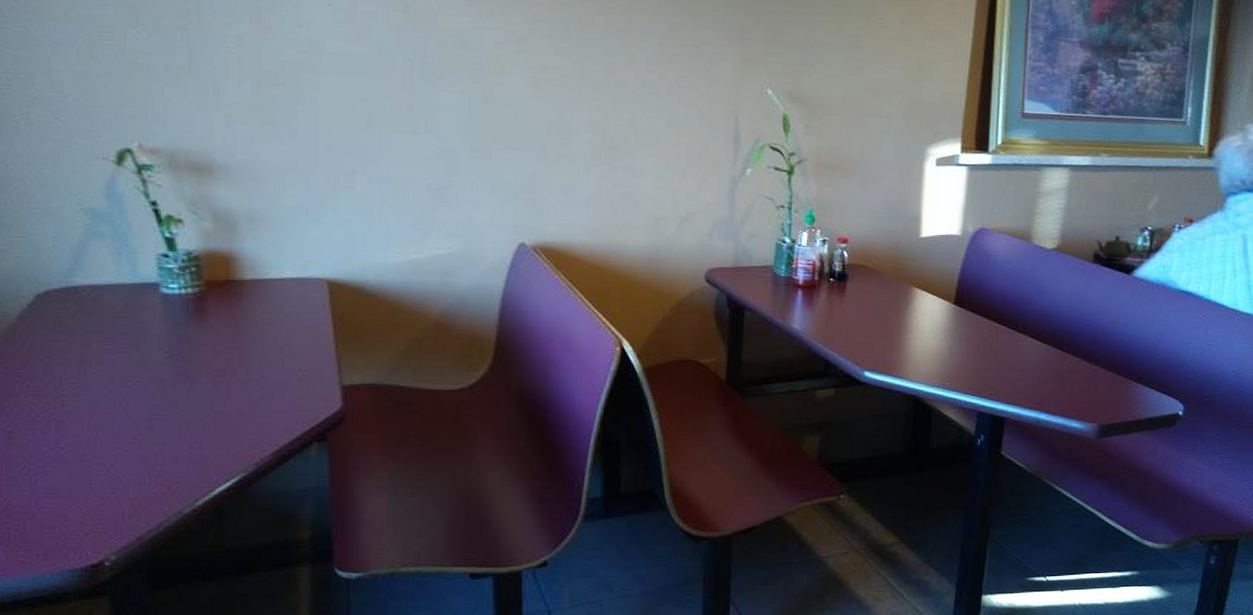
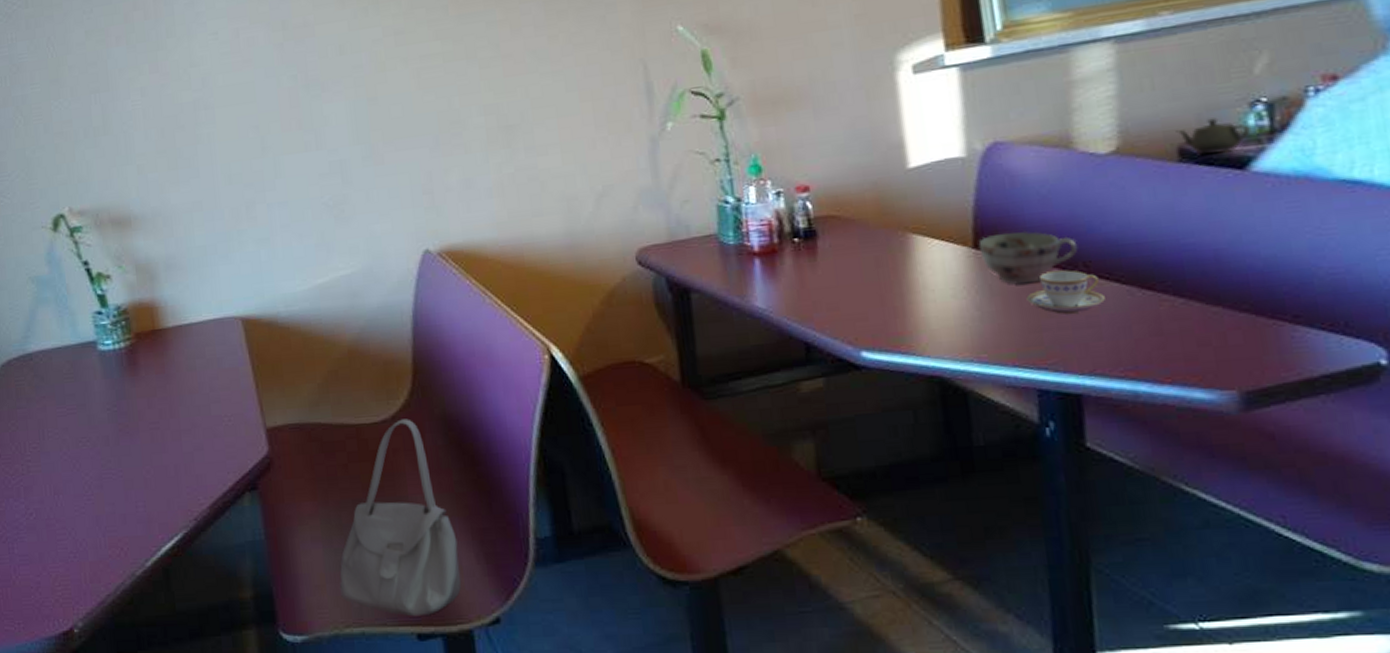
handbag: none [401,389,517,559] -> present [339,418,462,617]
teacup: none [959,296,1021,335] -> present [979,231,1078,285]
teacup: none [982,328,1031,360] -> present [1026,269,1105,315]

